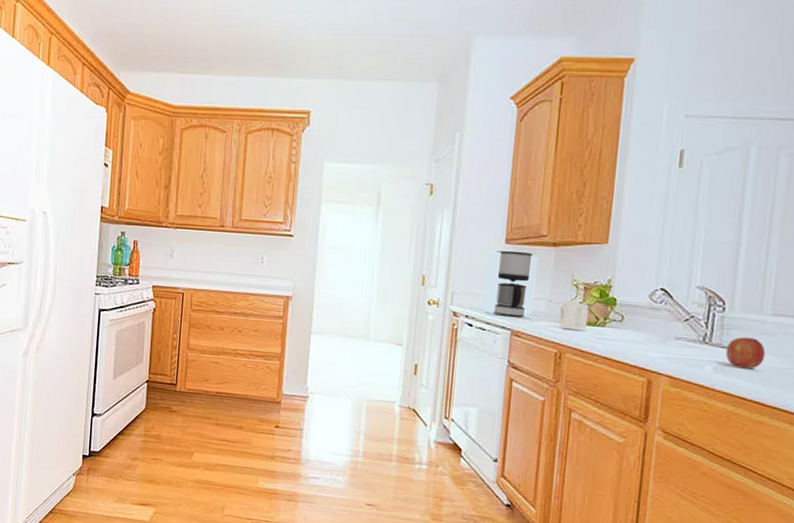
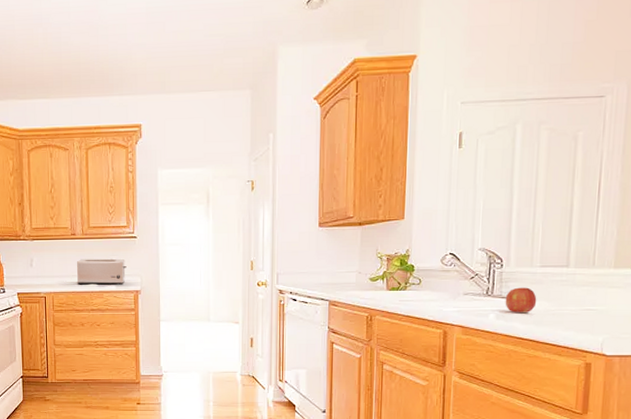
toaster: none [221,254,279,288] -> present [77,258,127,285]
coffee maker: present [480,250,538,318] -> none [301,232,347,289]
mug: present [559,302,590,331] -> none [369,272,392,296]

